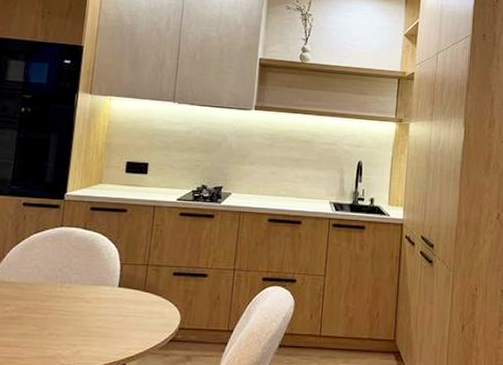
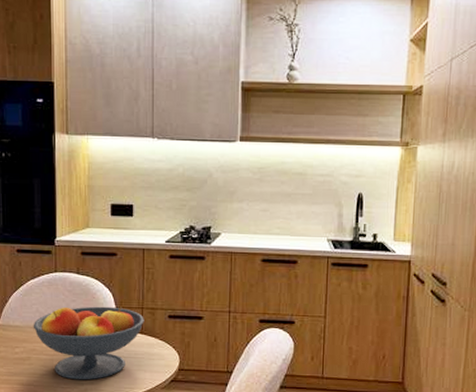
fruit bowl: none [29,262,148,341] -> present [33,306,144,380]

